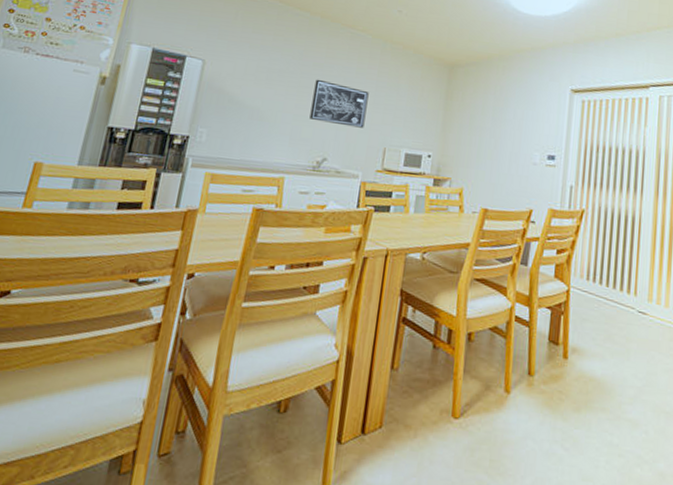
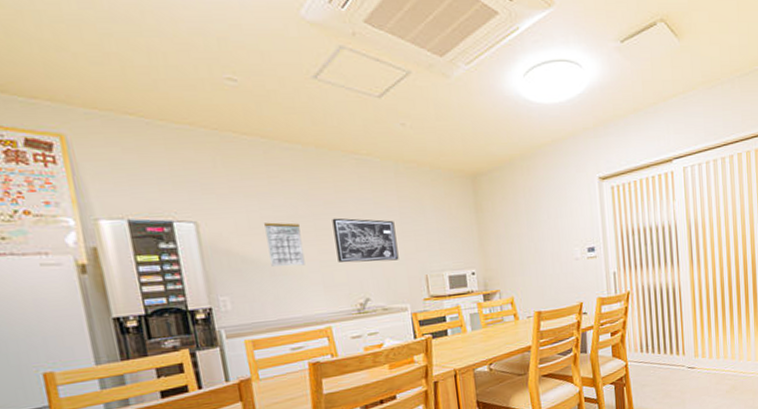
calendar: none [251,72,287,115] -> present [264,222,305,267]

